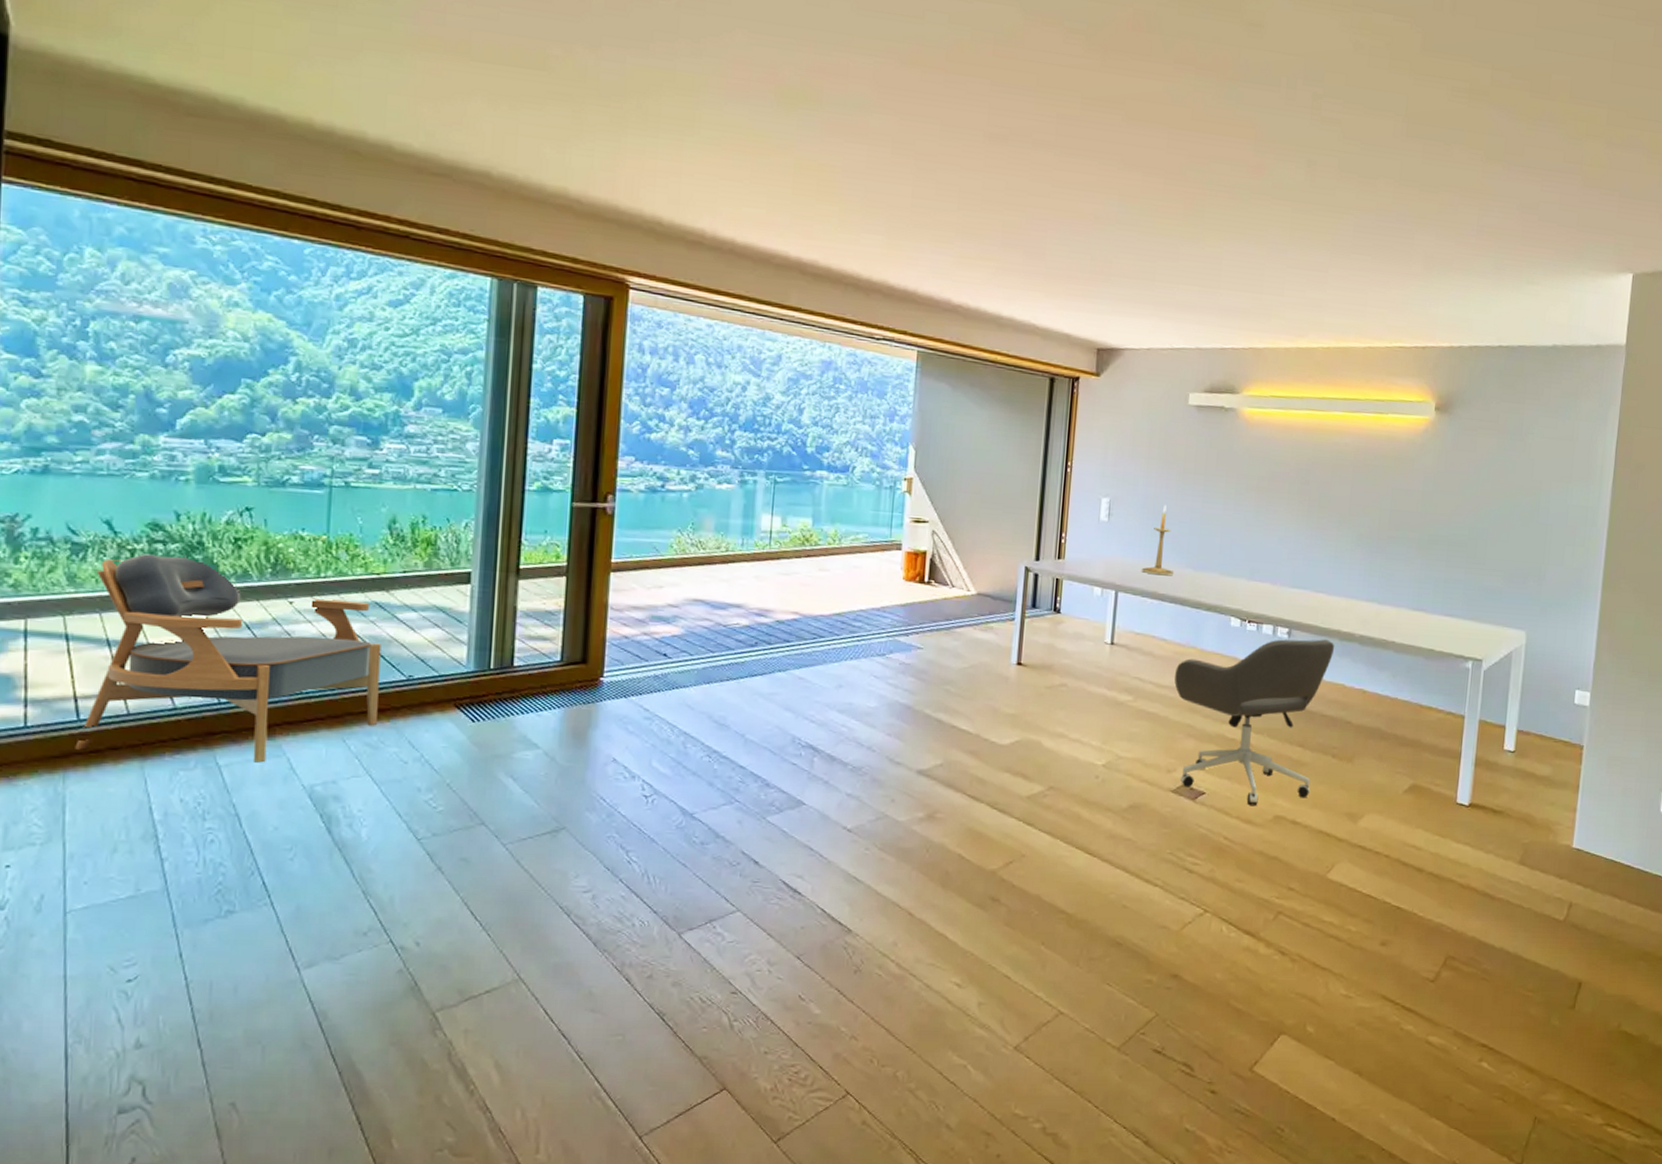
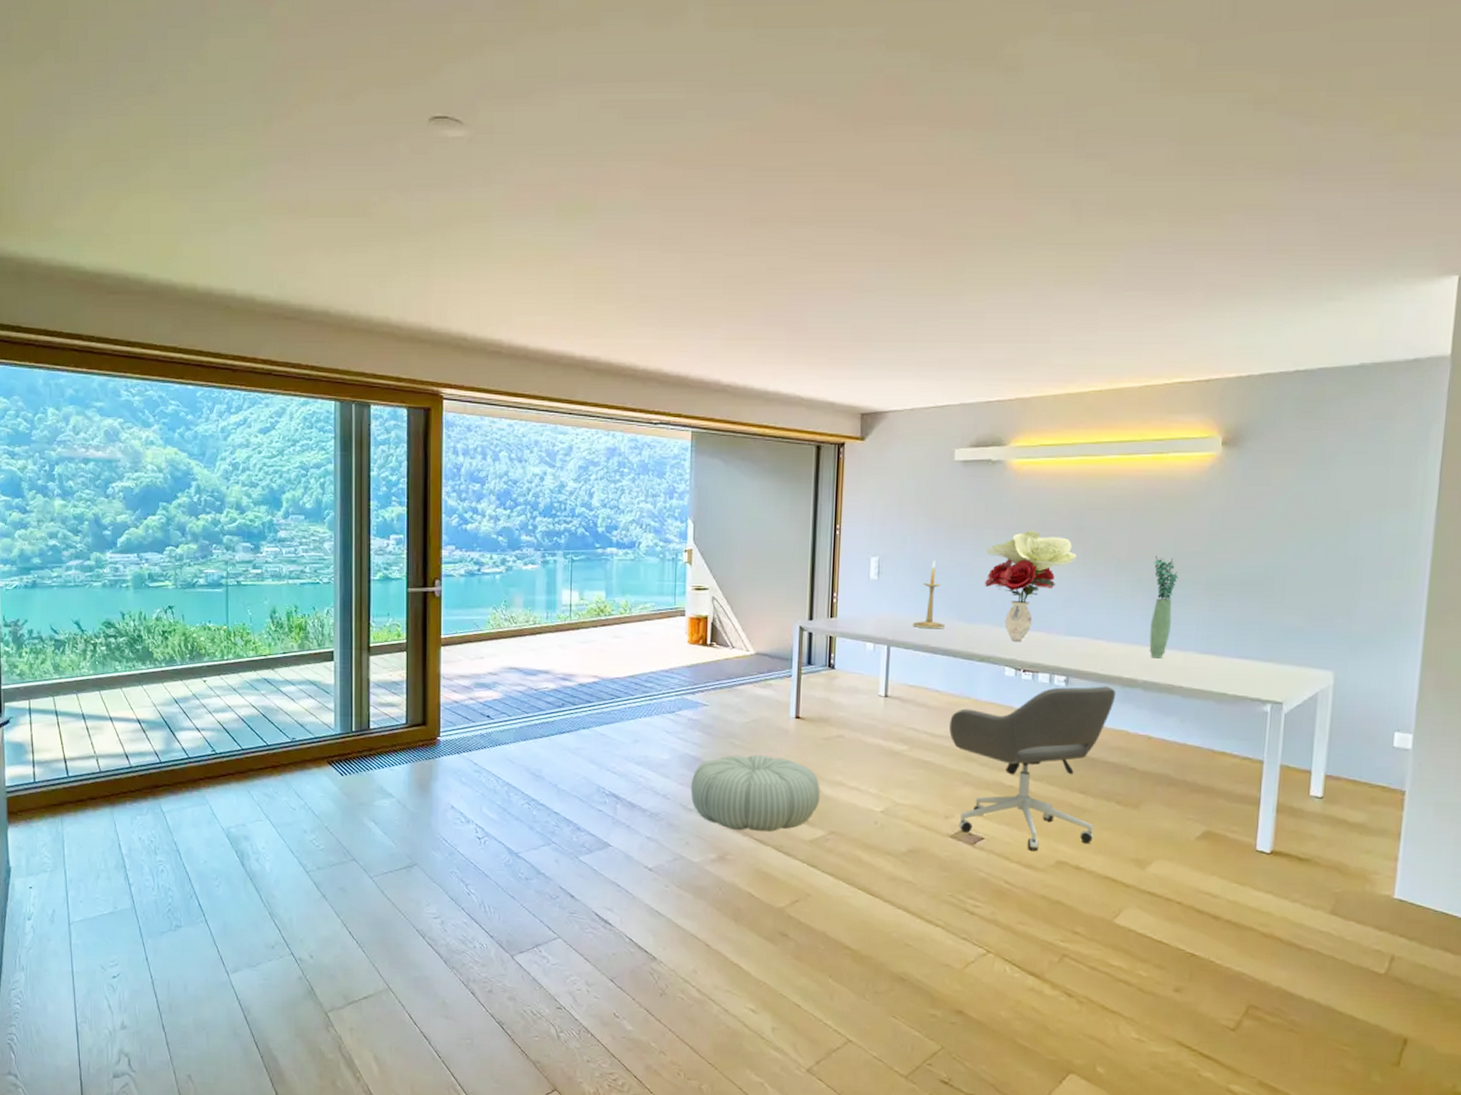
armchair: present [75,553,381,763] -> none [67,646,271,810]
pouf: none [899,703,1040,787] -> present [690,754,820,832]
flower bouquet: none [1214,479,1303,592] -> present [985,529,1078,642]
vase: none [1366,513,1394,614] -> present [1149,556,1179,659]

